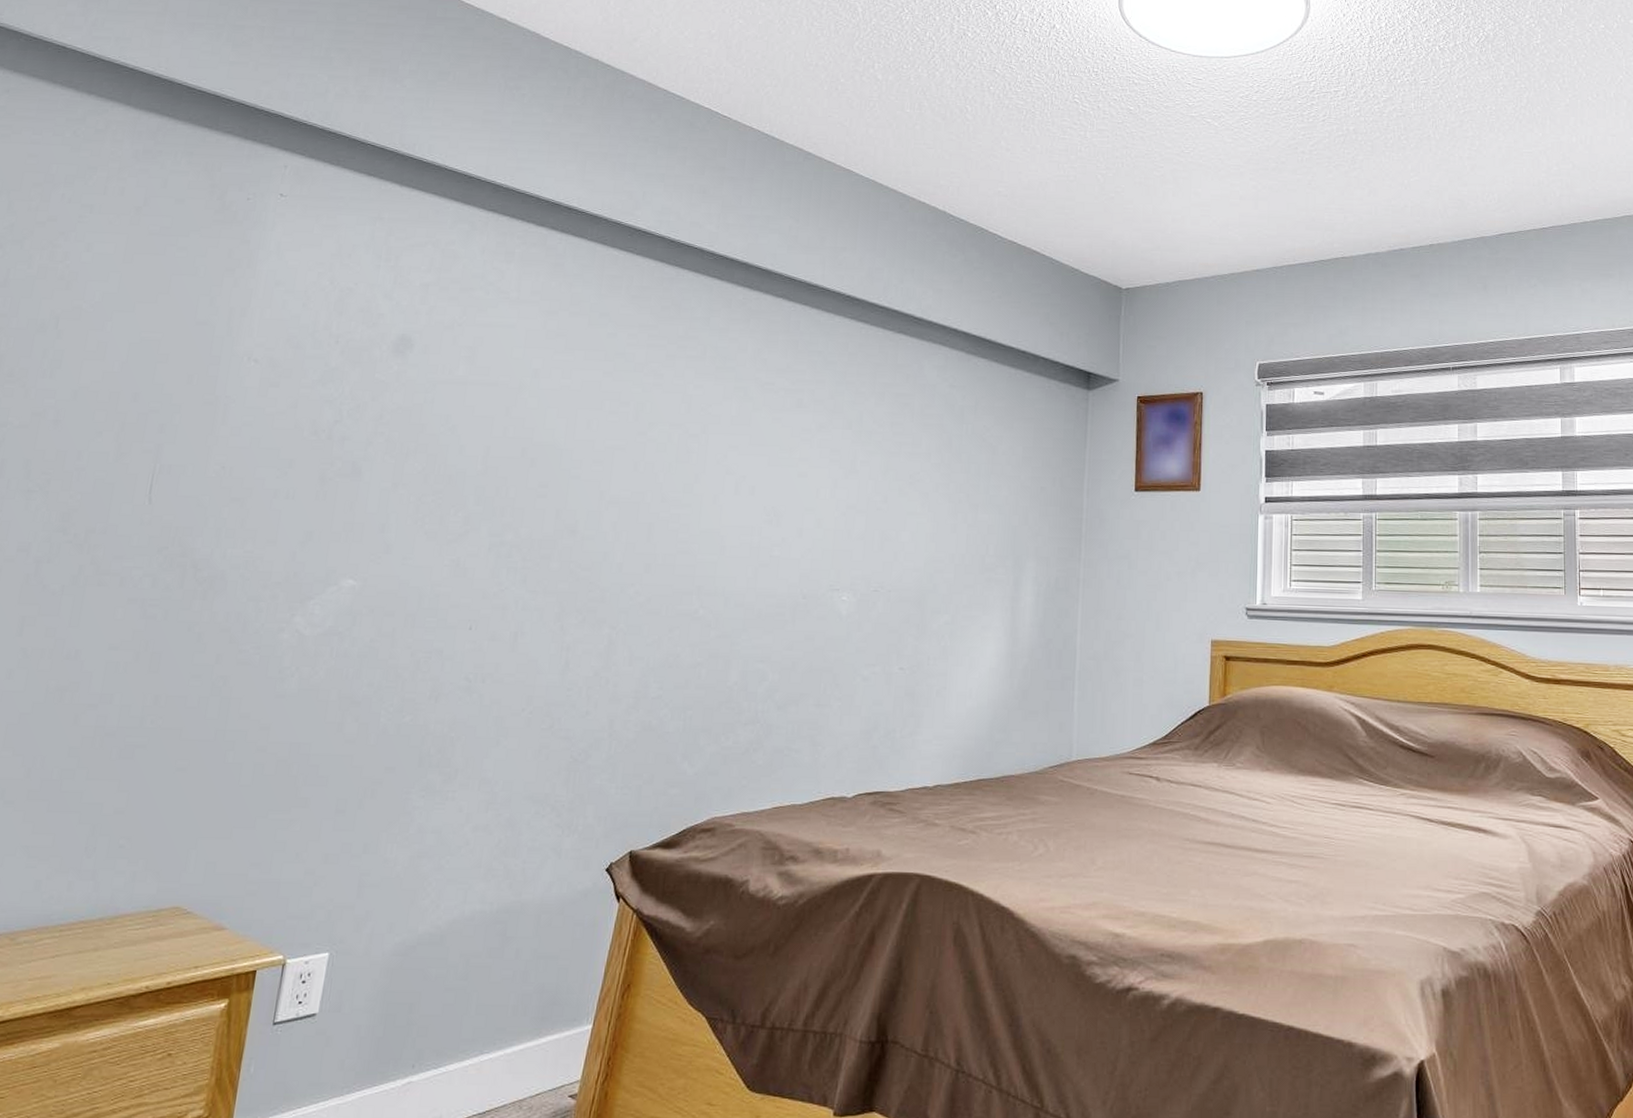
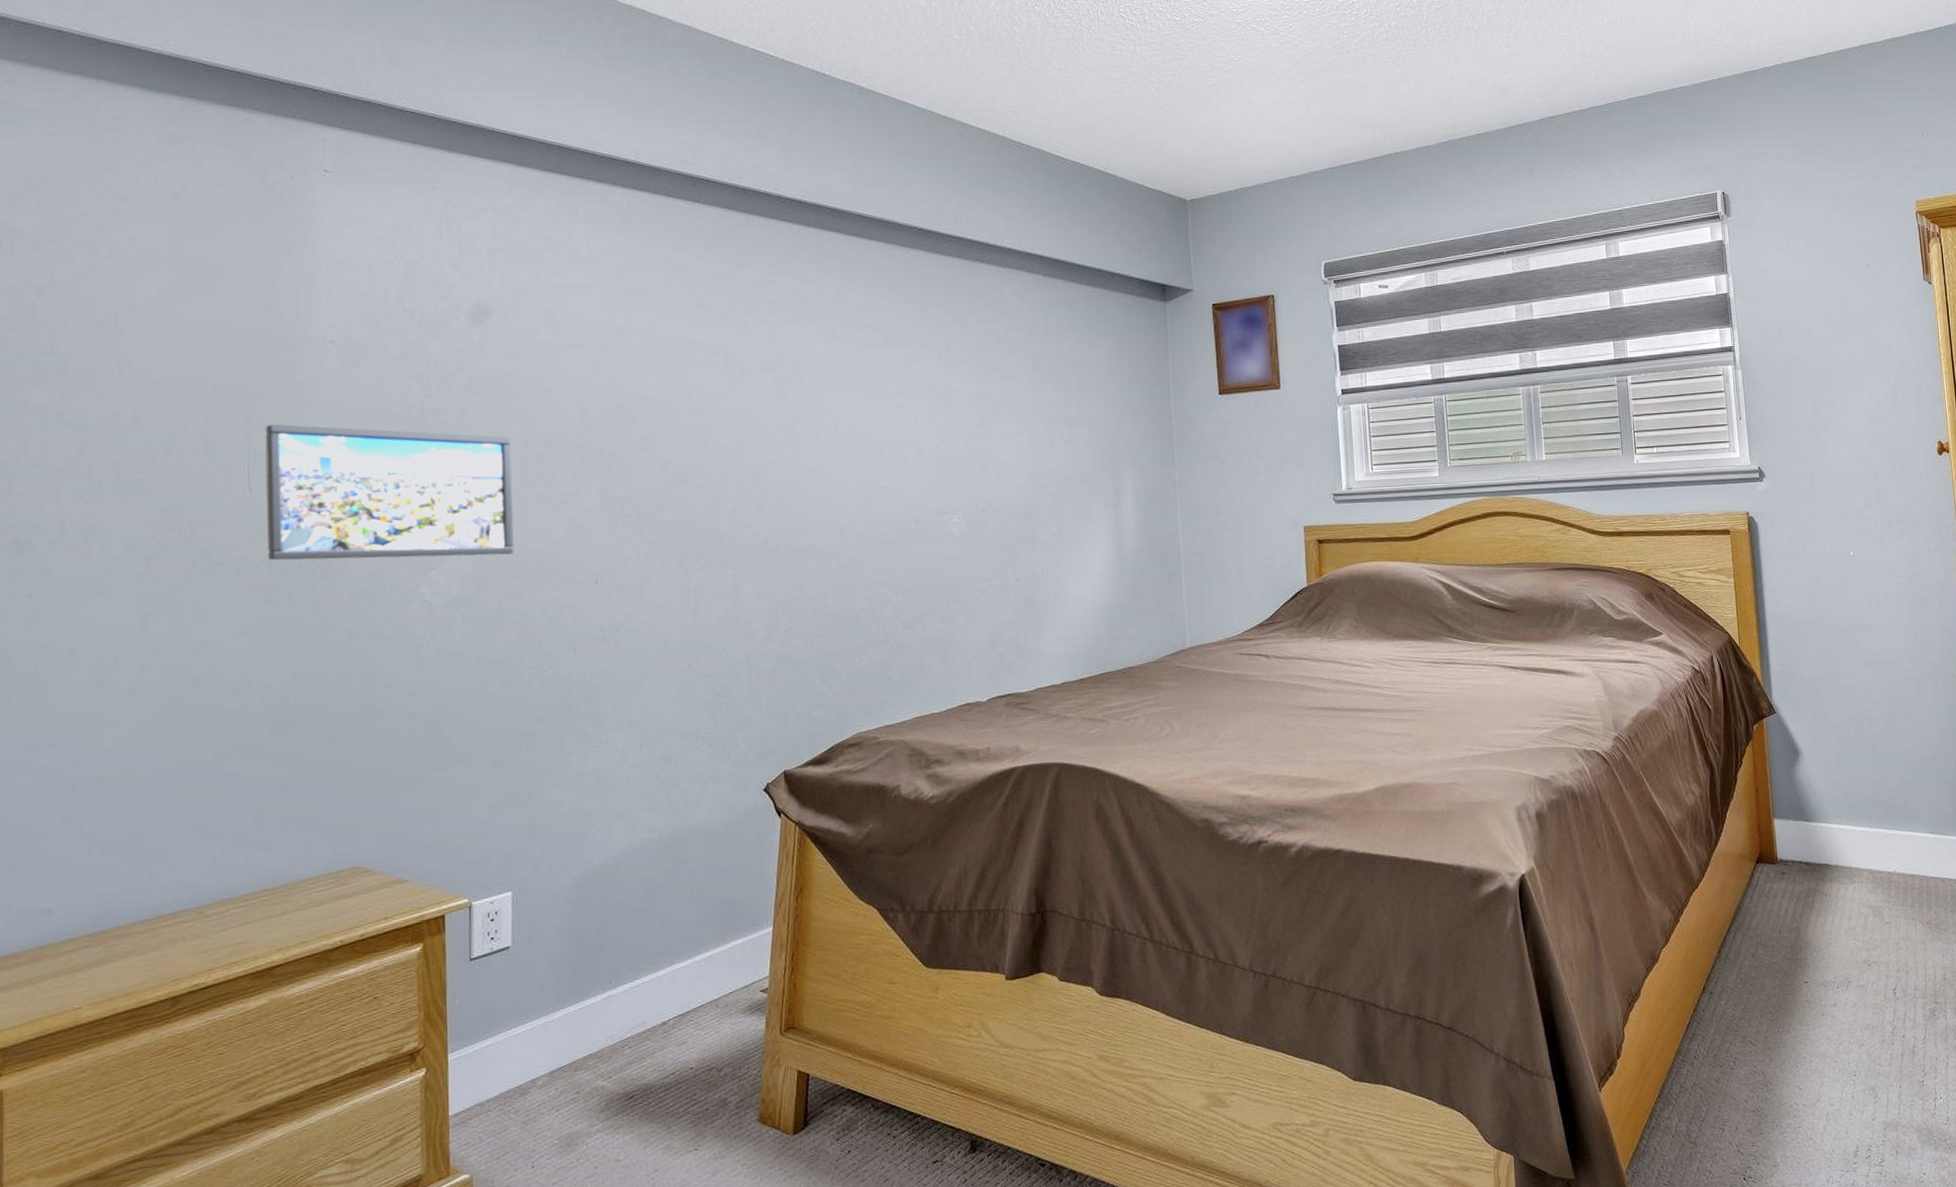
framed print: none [152,437,411,592] -> present [265,424,514,561]

